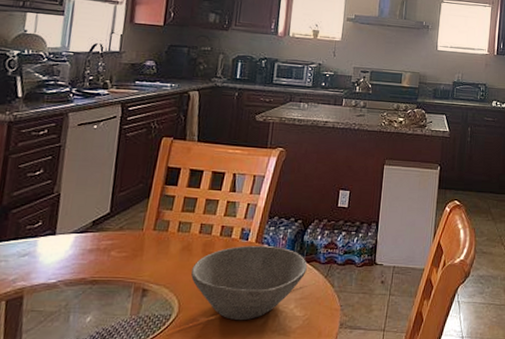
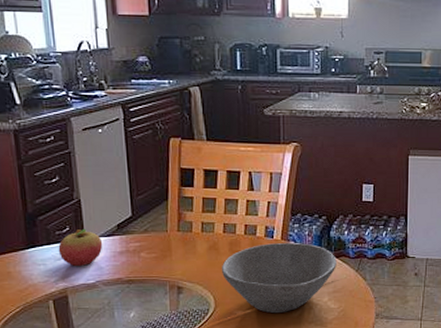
fruit: none [24,223,74,264] -> present [58,228,103,266]

